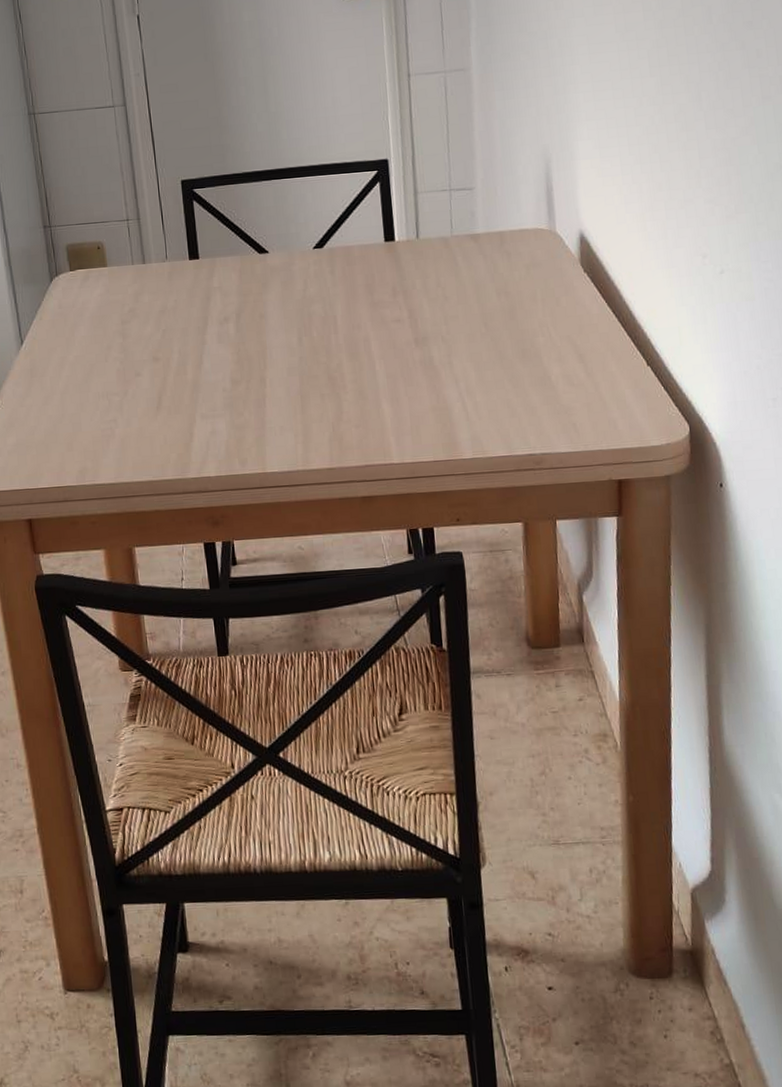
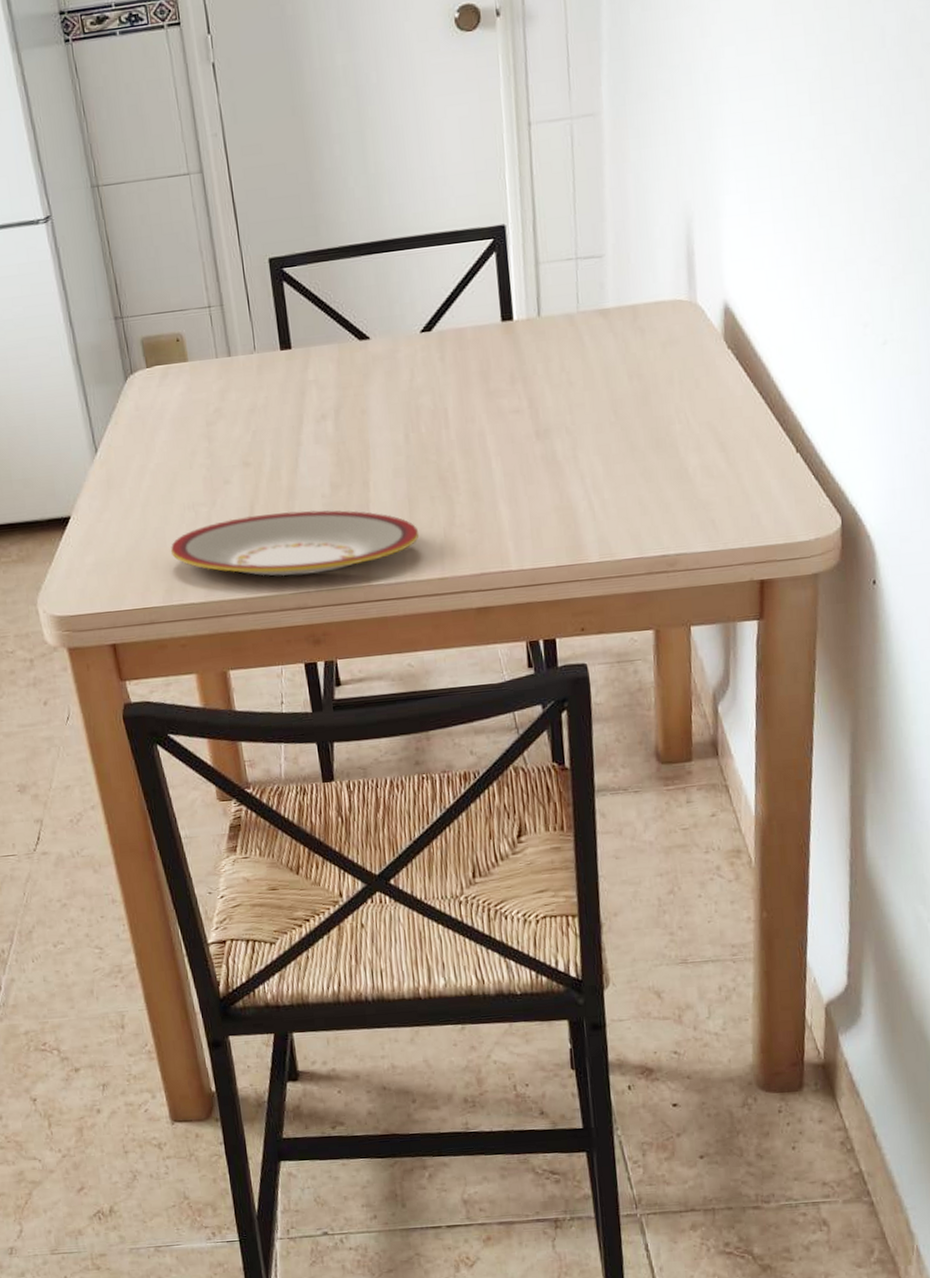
plate: none [85,403,310,462] -> present [171,510,420,577]

